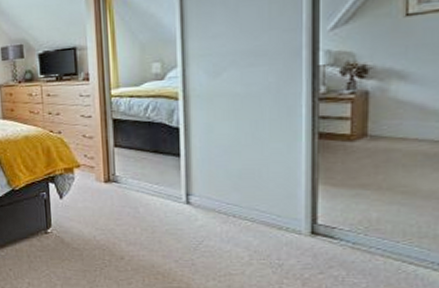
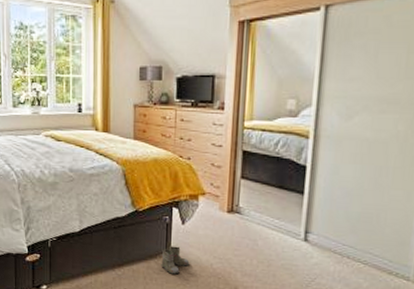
boots: none [43,221,72,250] -> present [161,246,190,275]

